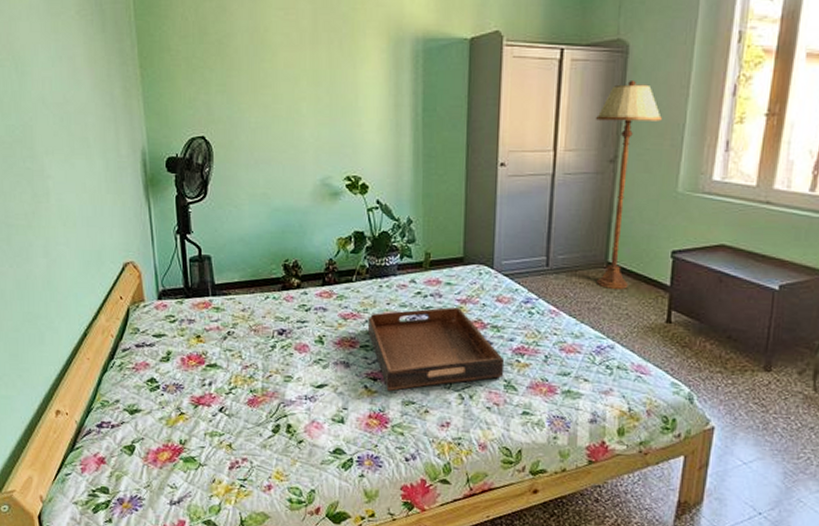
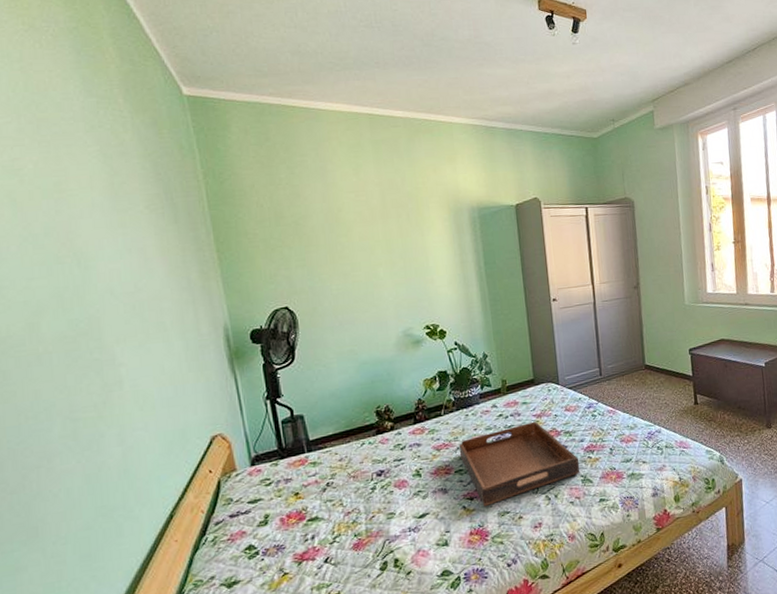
floor lamp: present [596,81,662,289] -> none [619,227,665,386]

